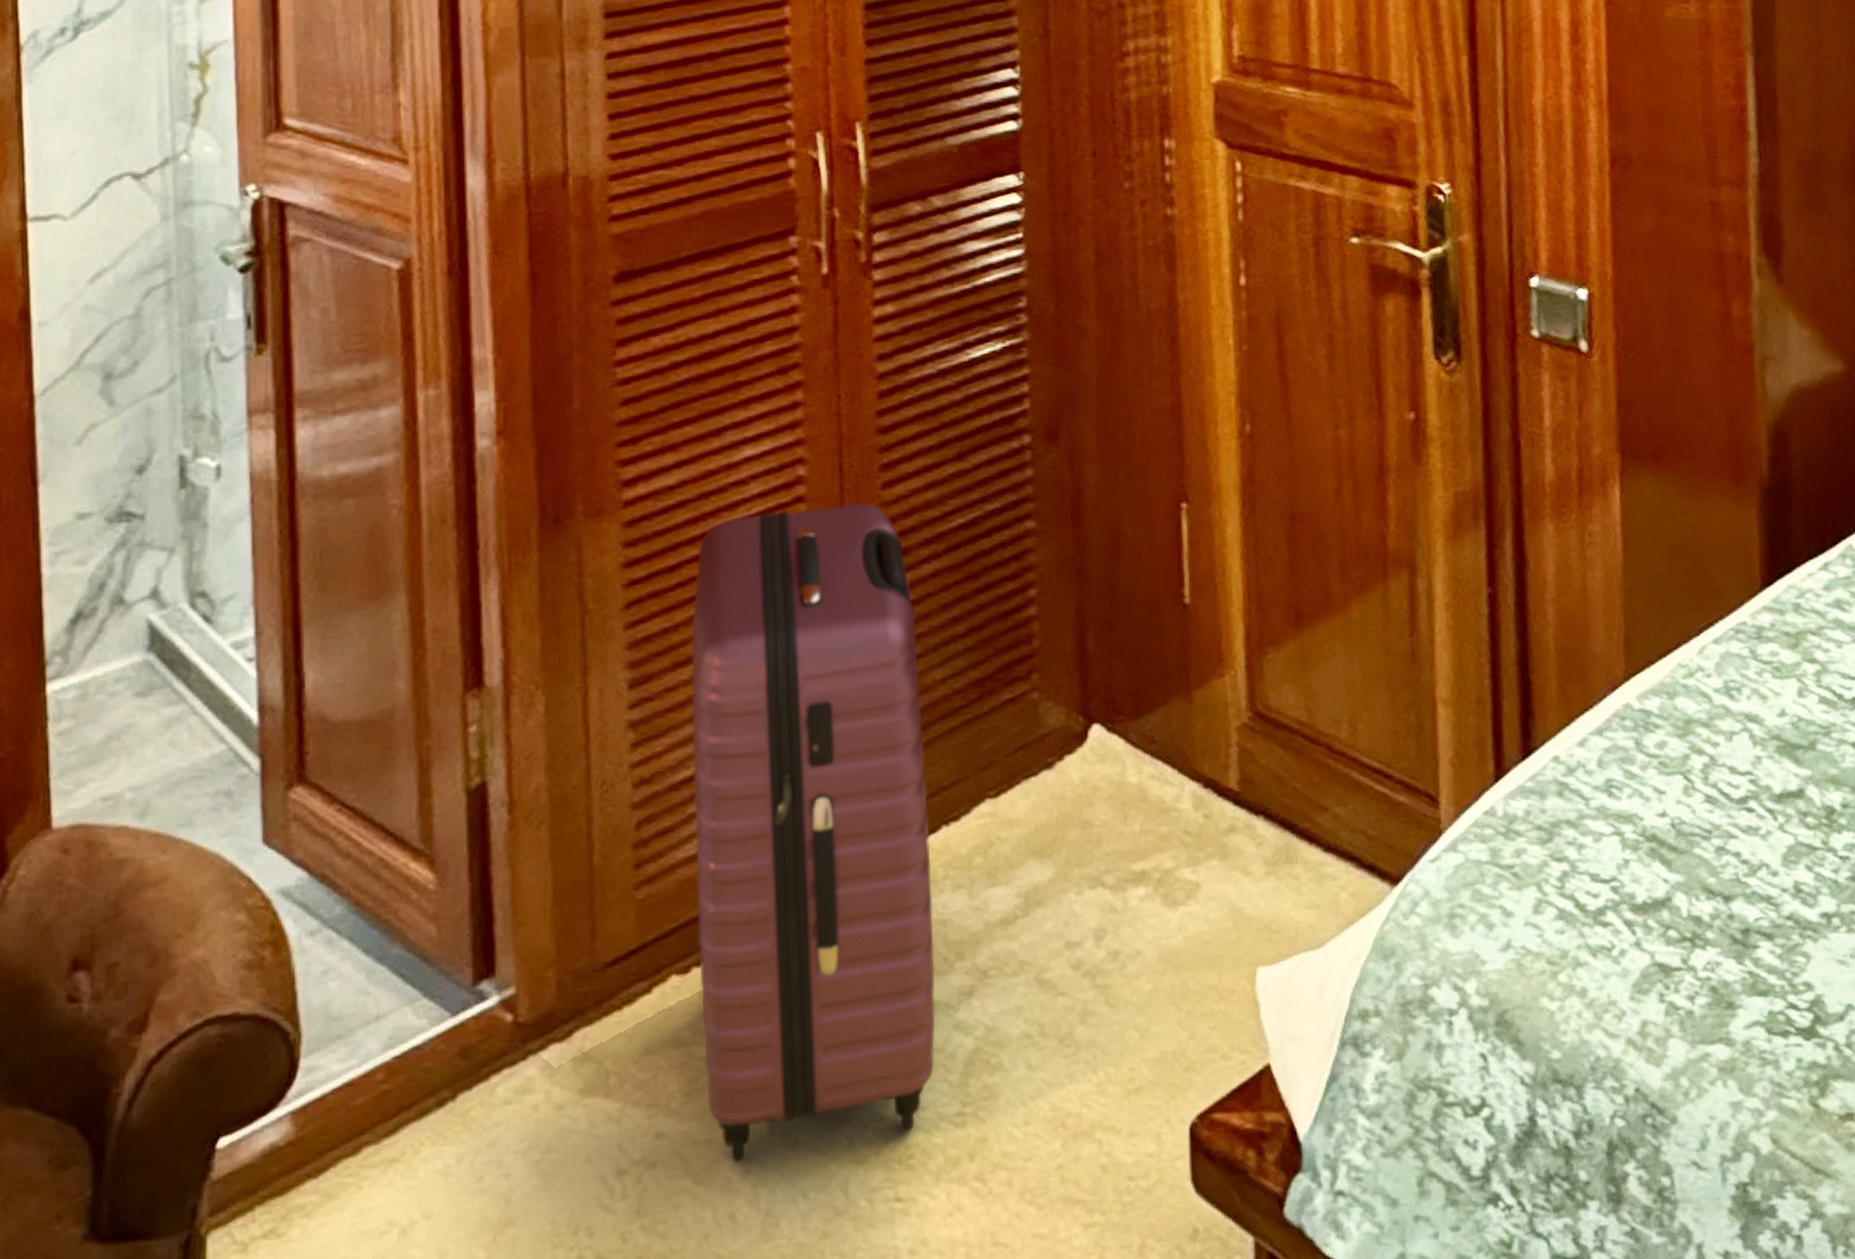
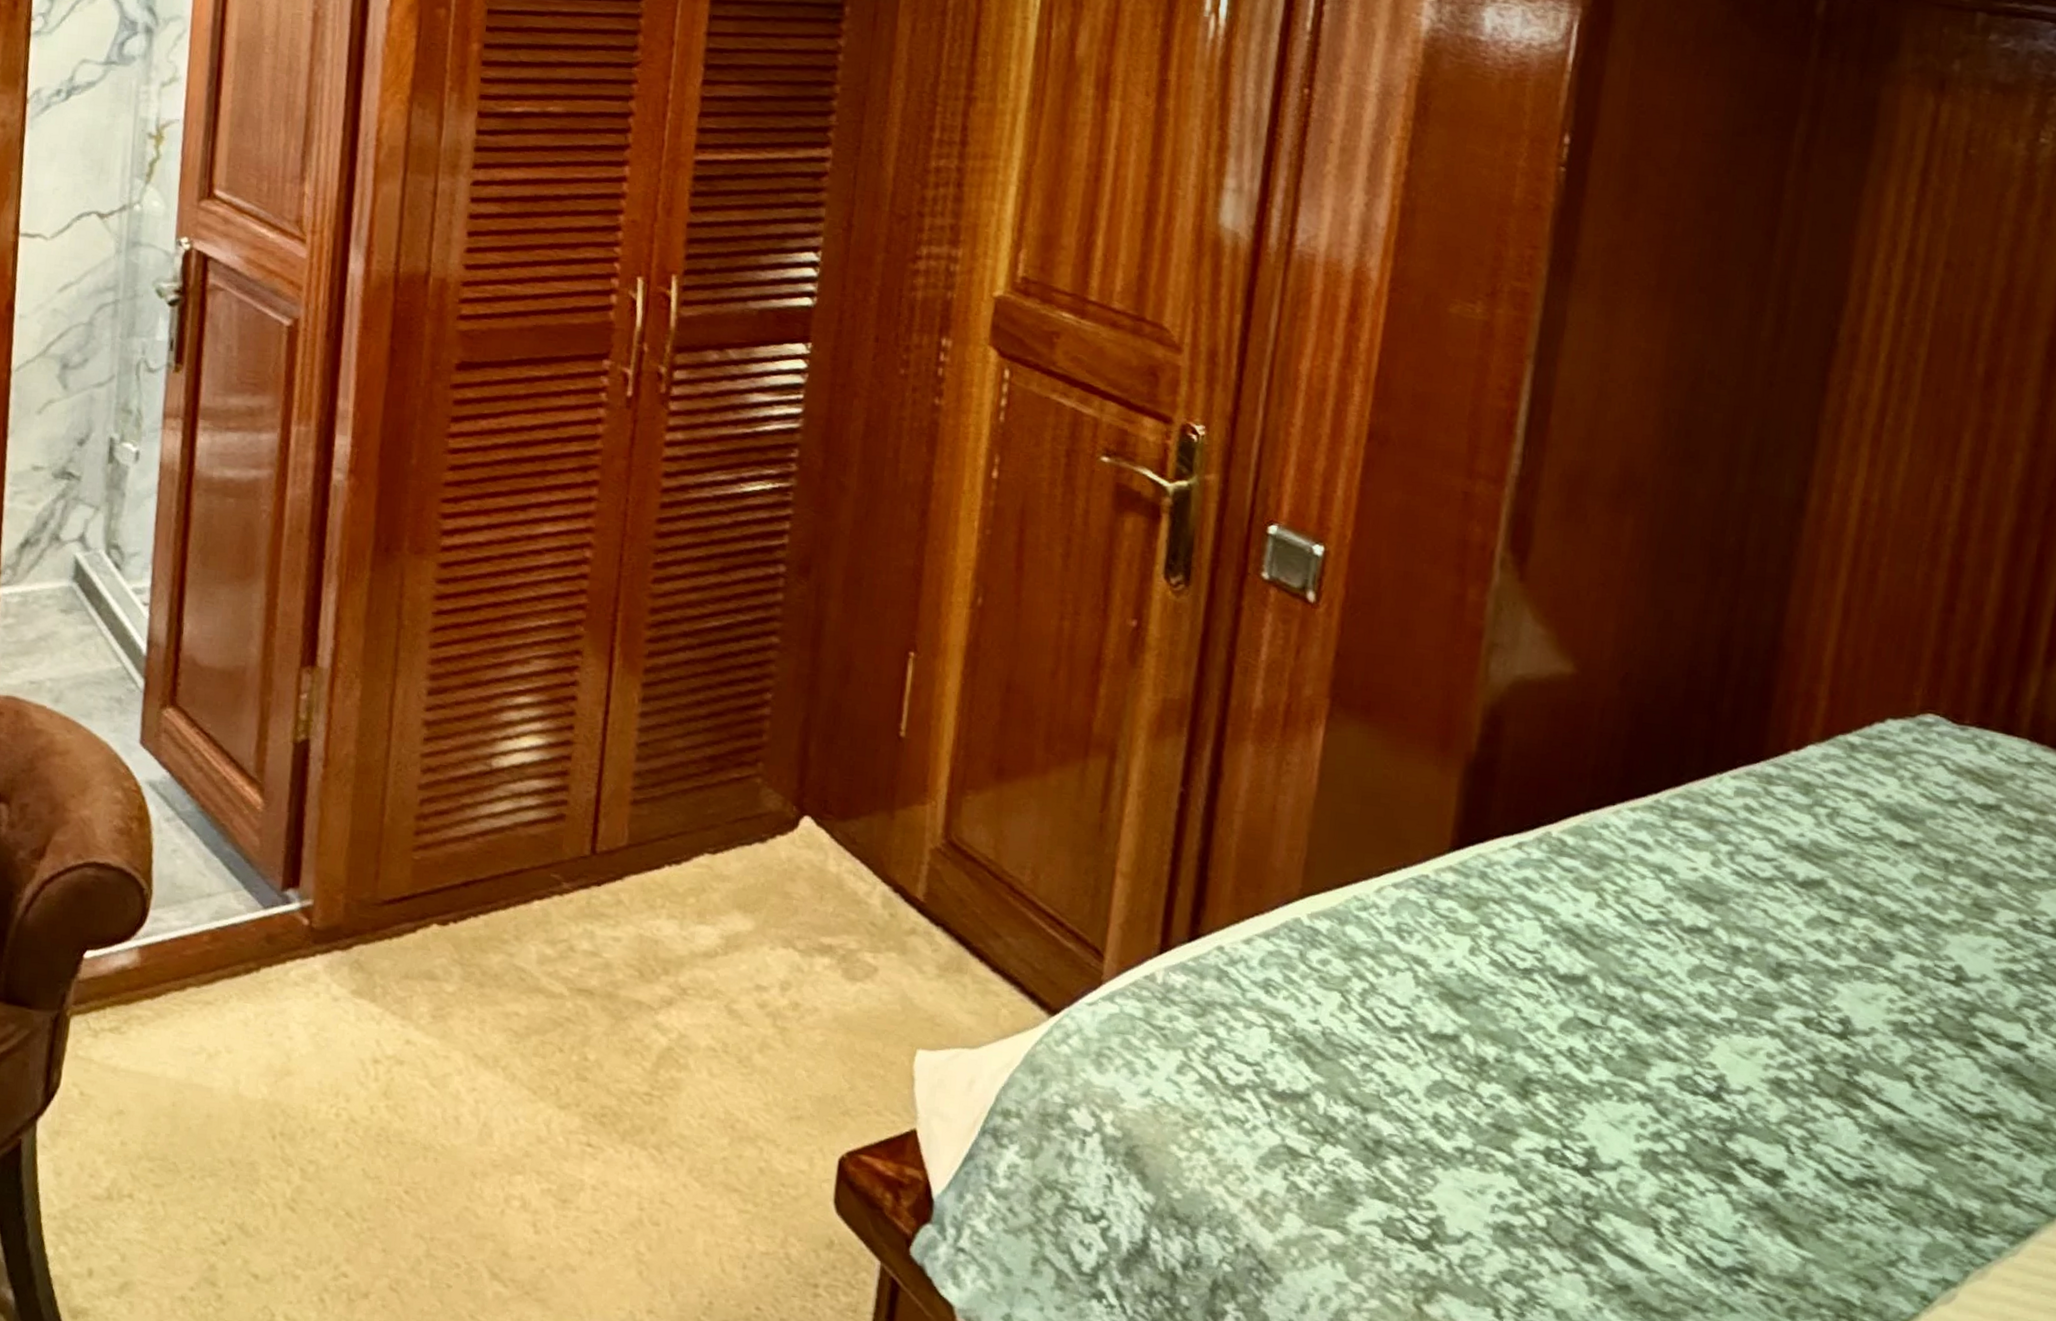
suitcase: present [690,502,936,1164] -> none [449,579,667,1097]

